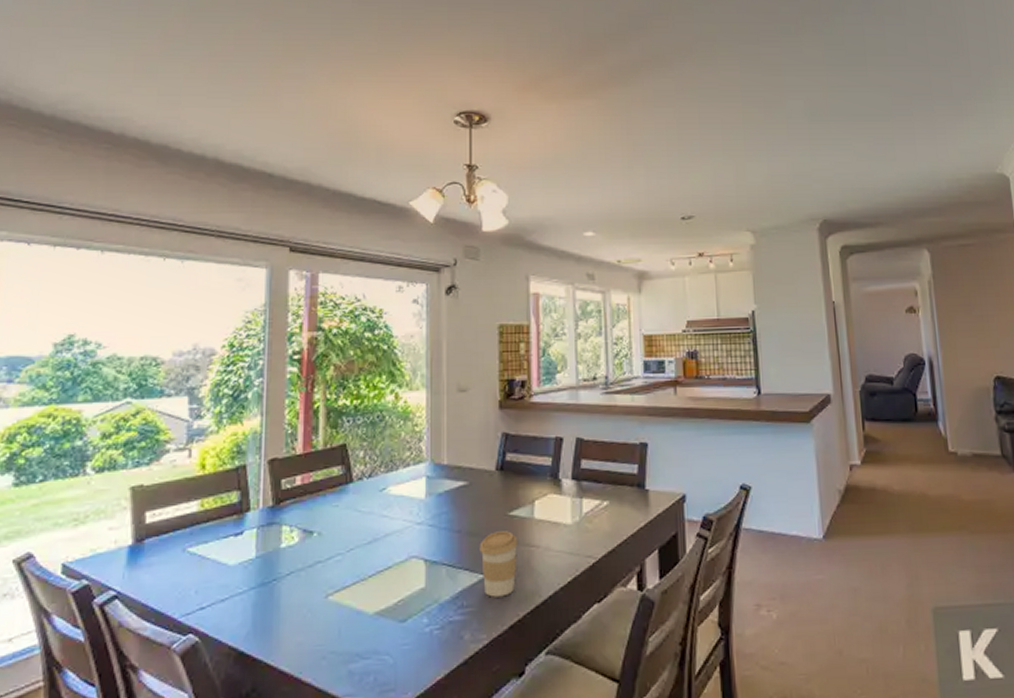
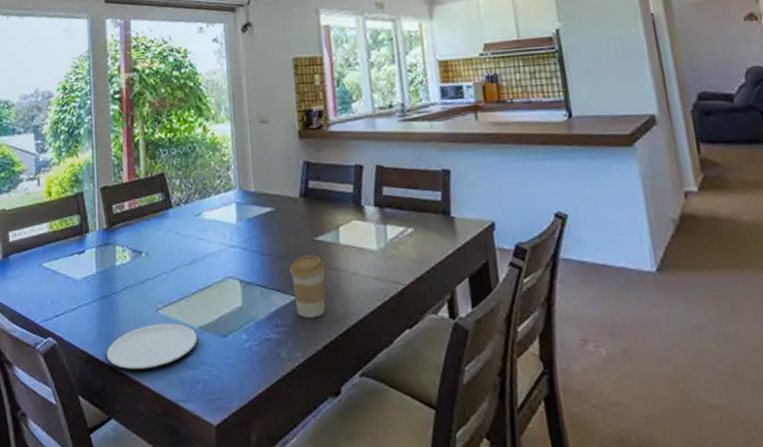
plate: none [261,609,371,666] -> present [106,323,197,370]

